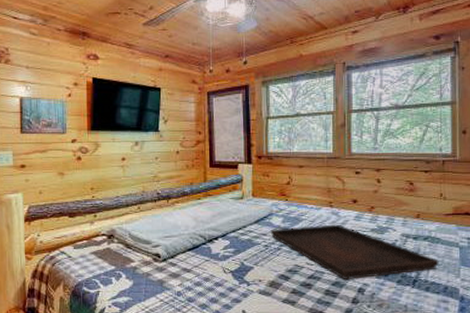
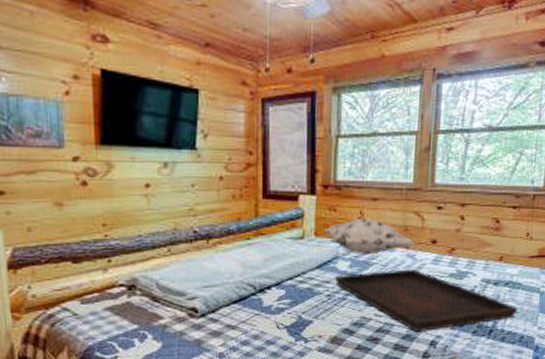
decorative pillow: none [260,181,339,212] -> present [324,217,416,254]

